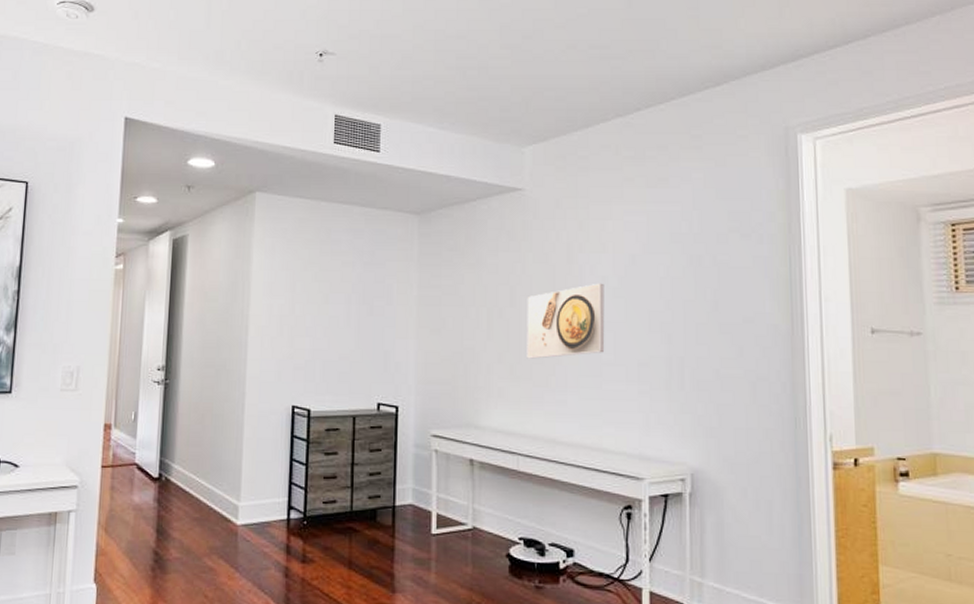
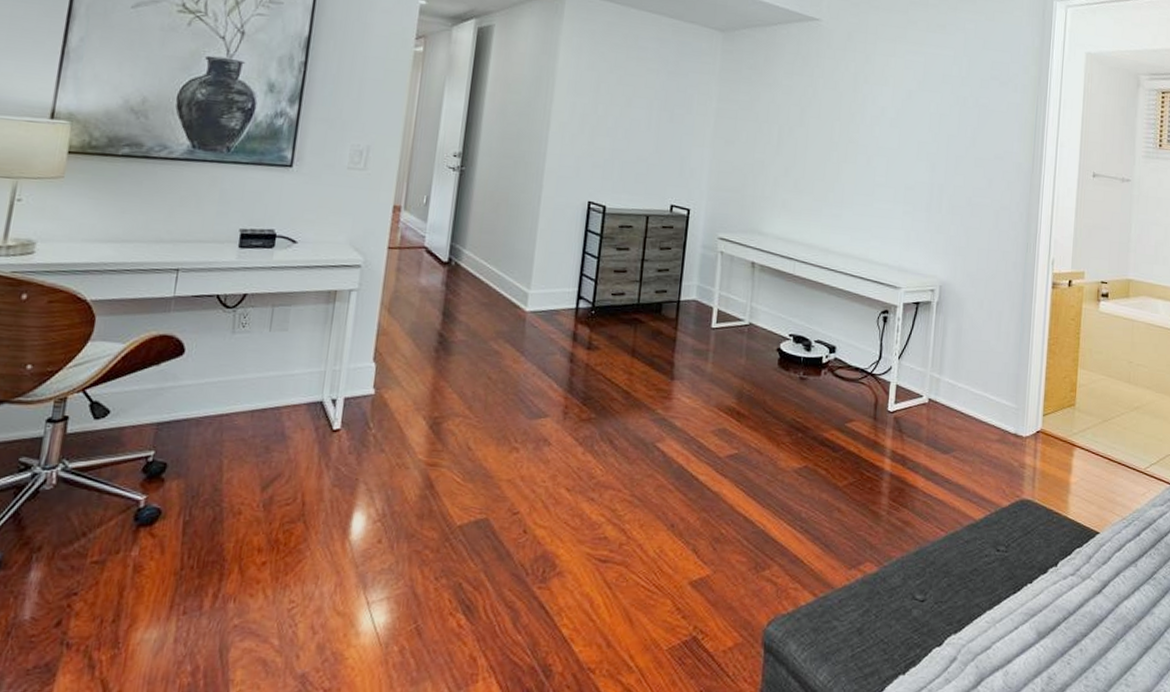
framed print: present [527,283,605,359] -> none [810,112,883,176]

